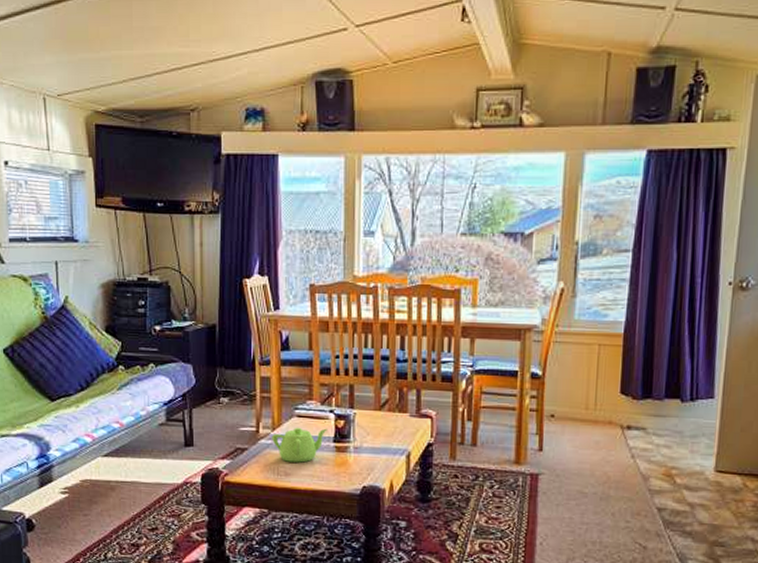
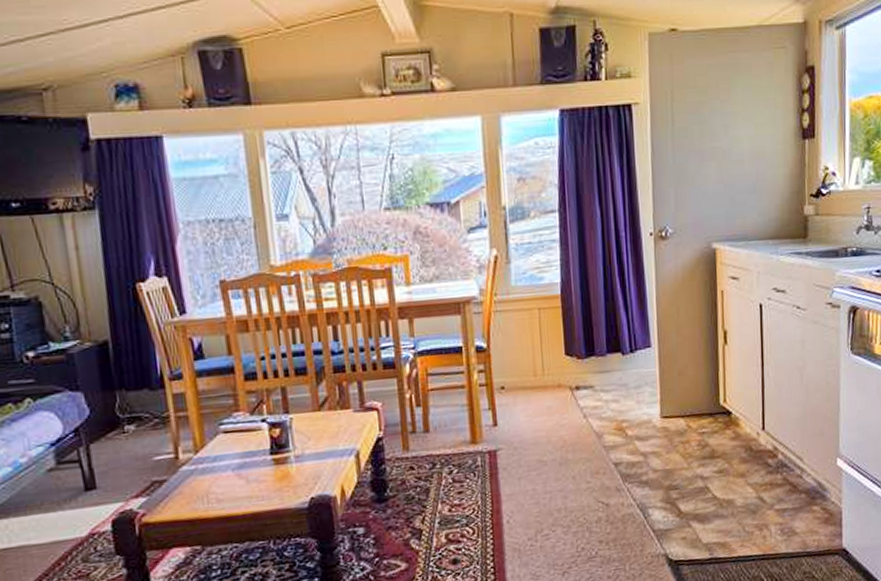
teapot: present [272,427,327,463] -> none [195,440,261,487]

